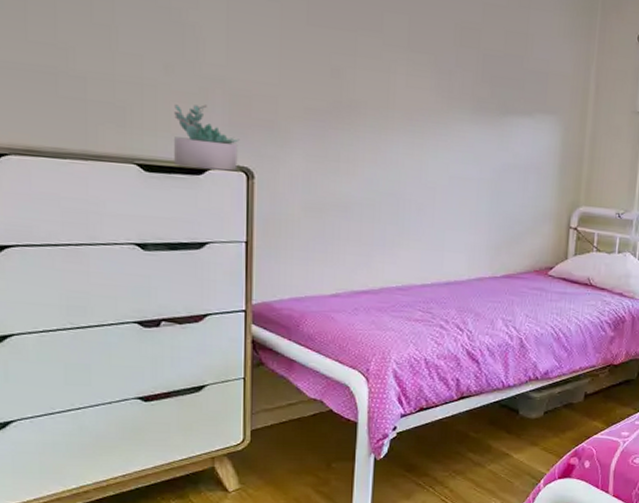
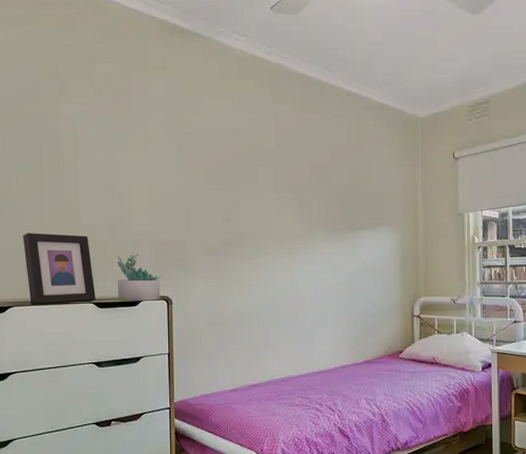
picture frame: none [24,52,140,162] -> present [23,233,96,305]

